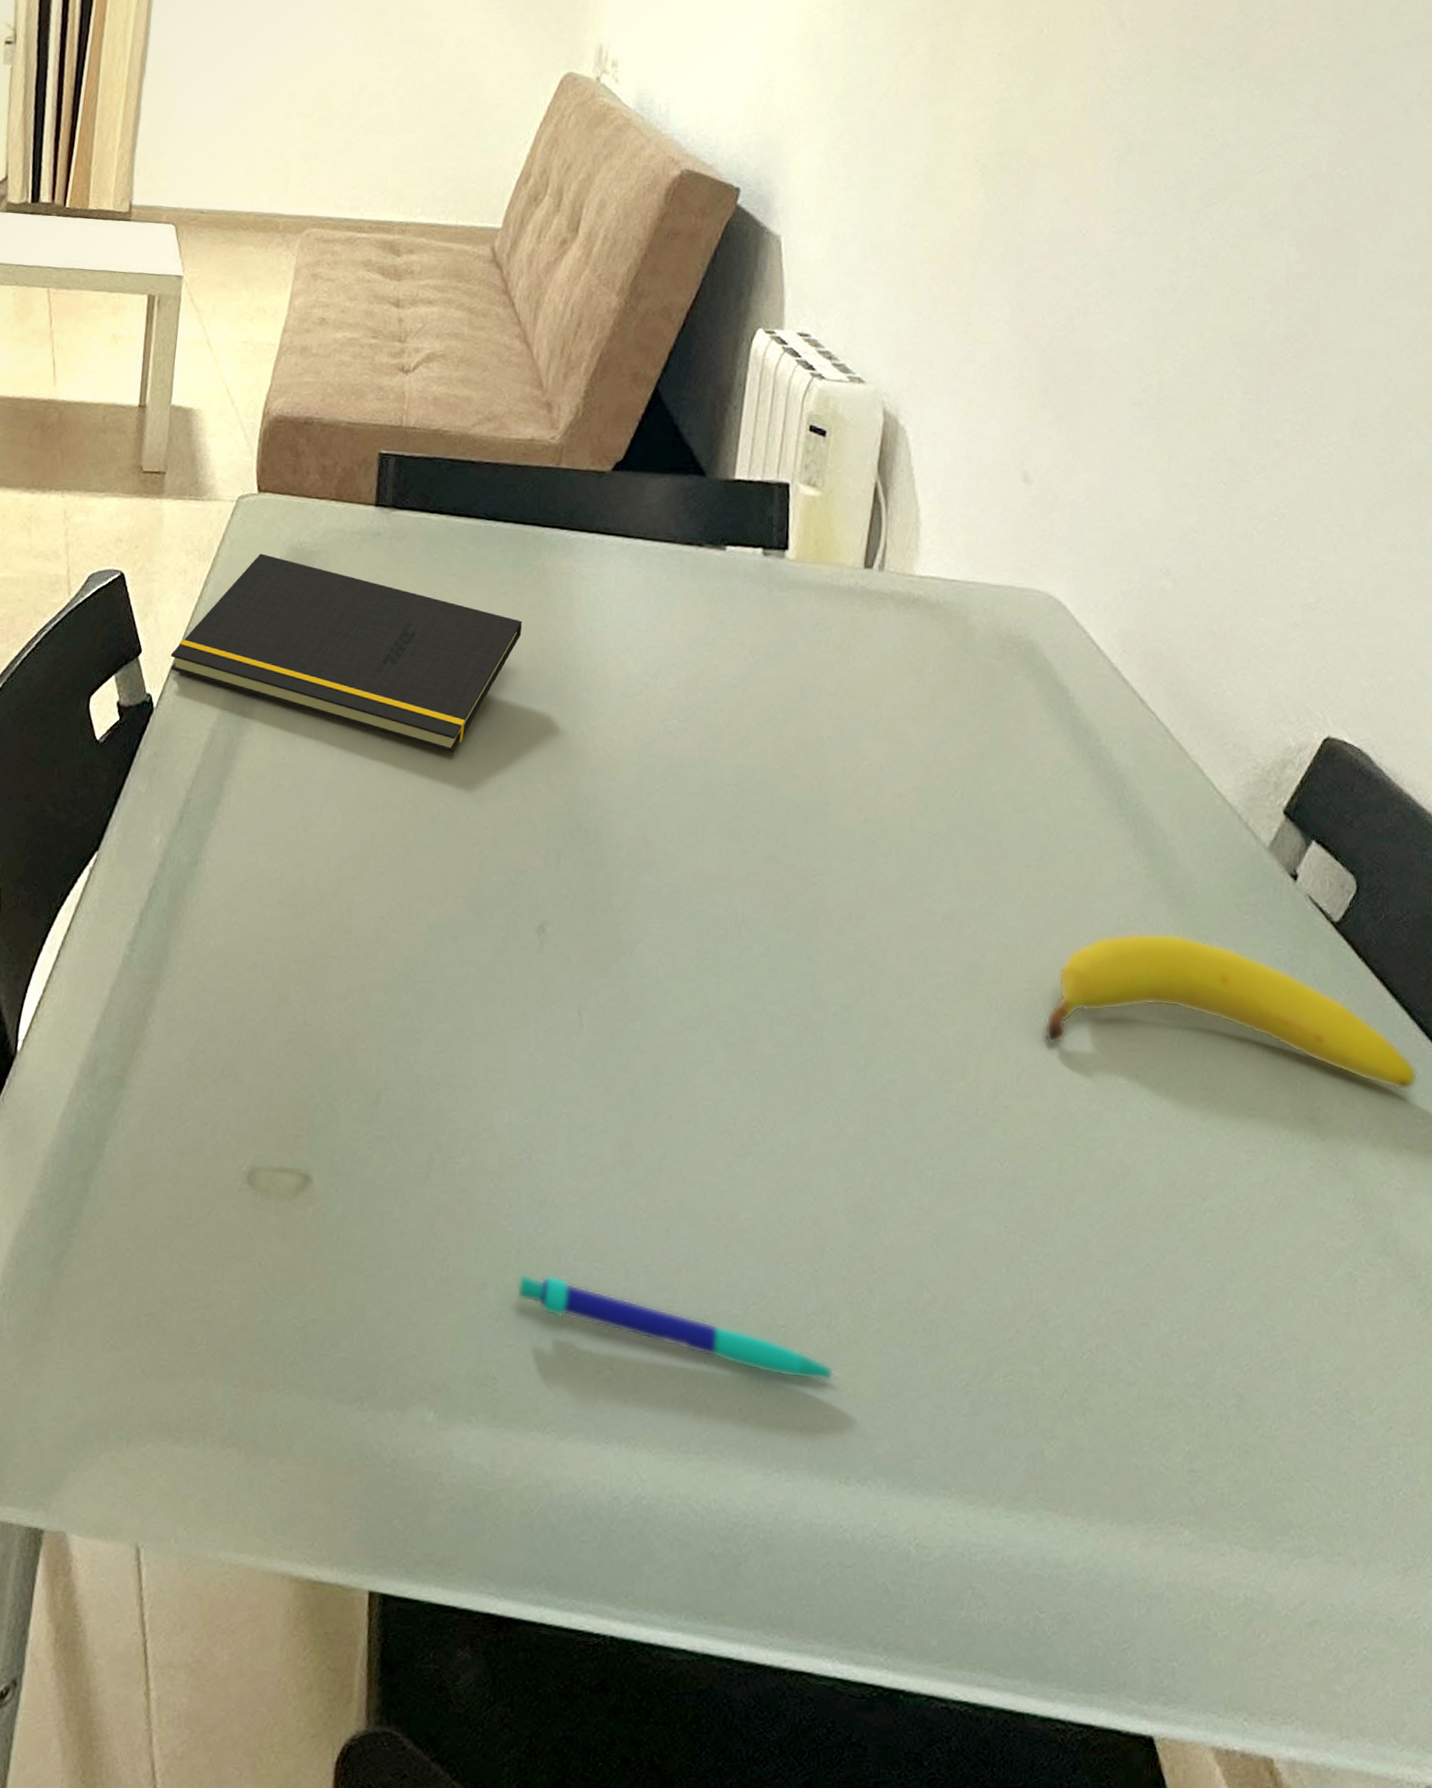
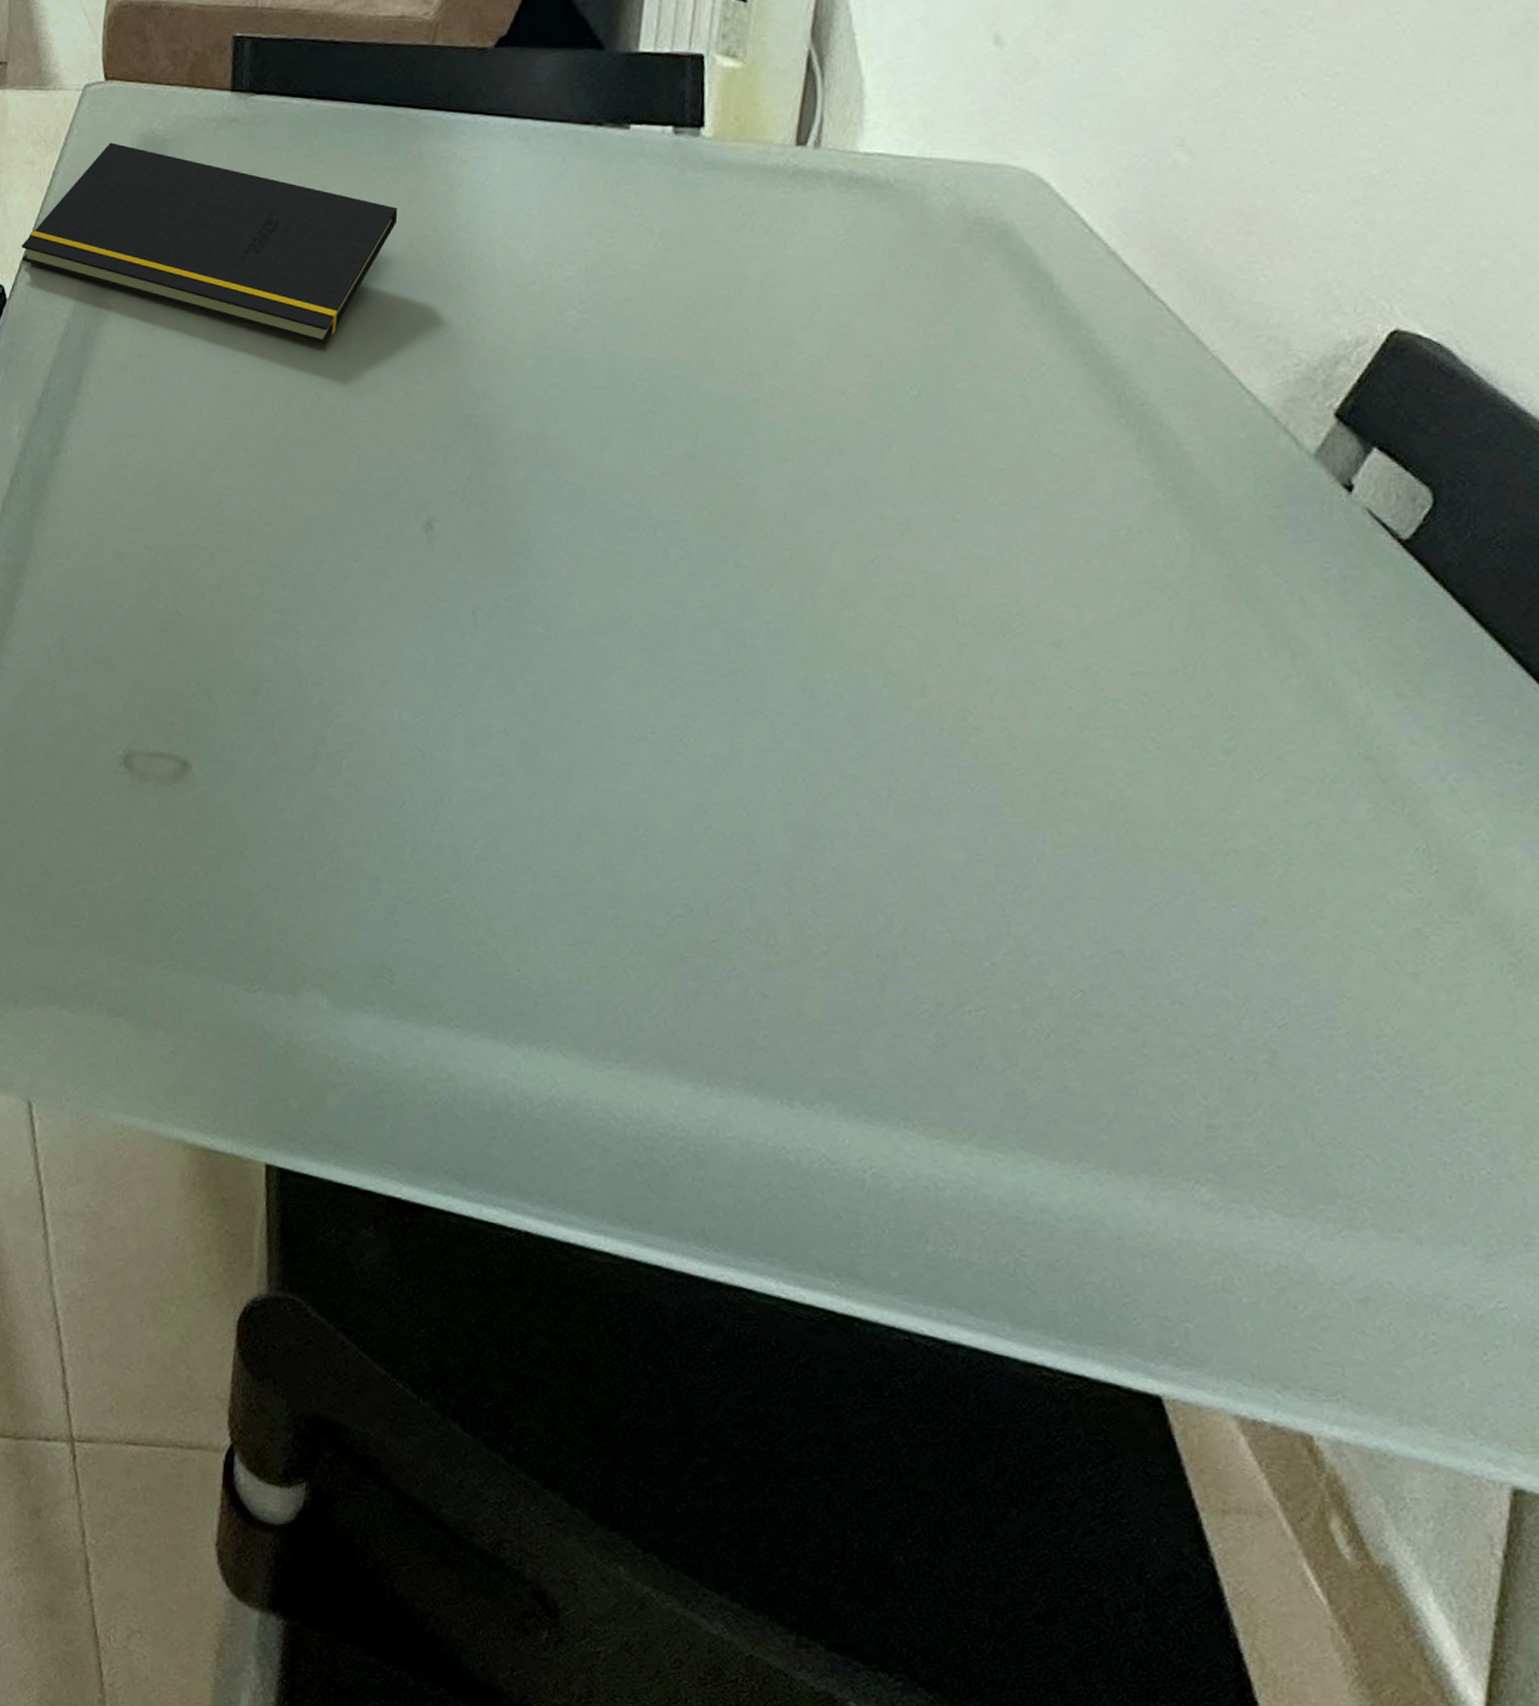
pen: present [516,1273,842,1381] -> none [412,870,782,1001]
fruit: present [1044,932,1419,1091] -> none [1023,545,1515,733]

